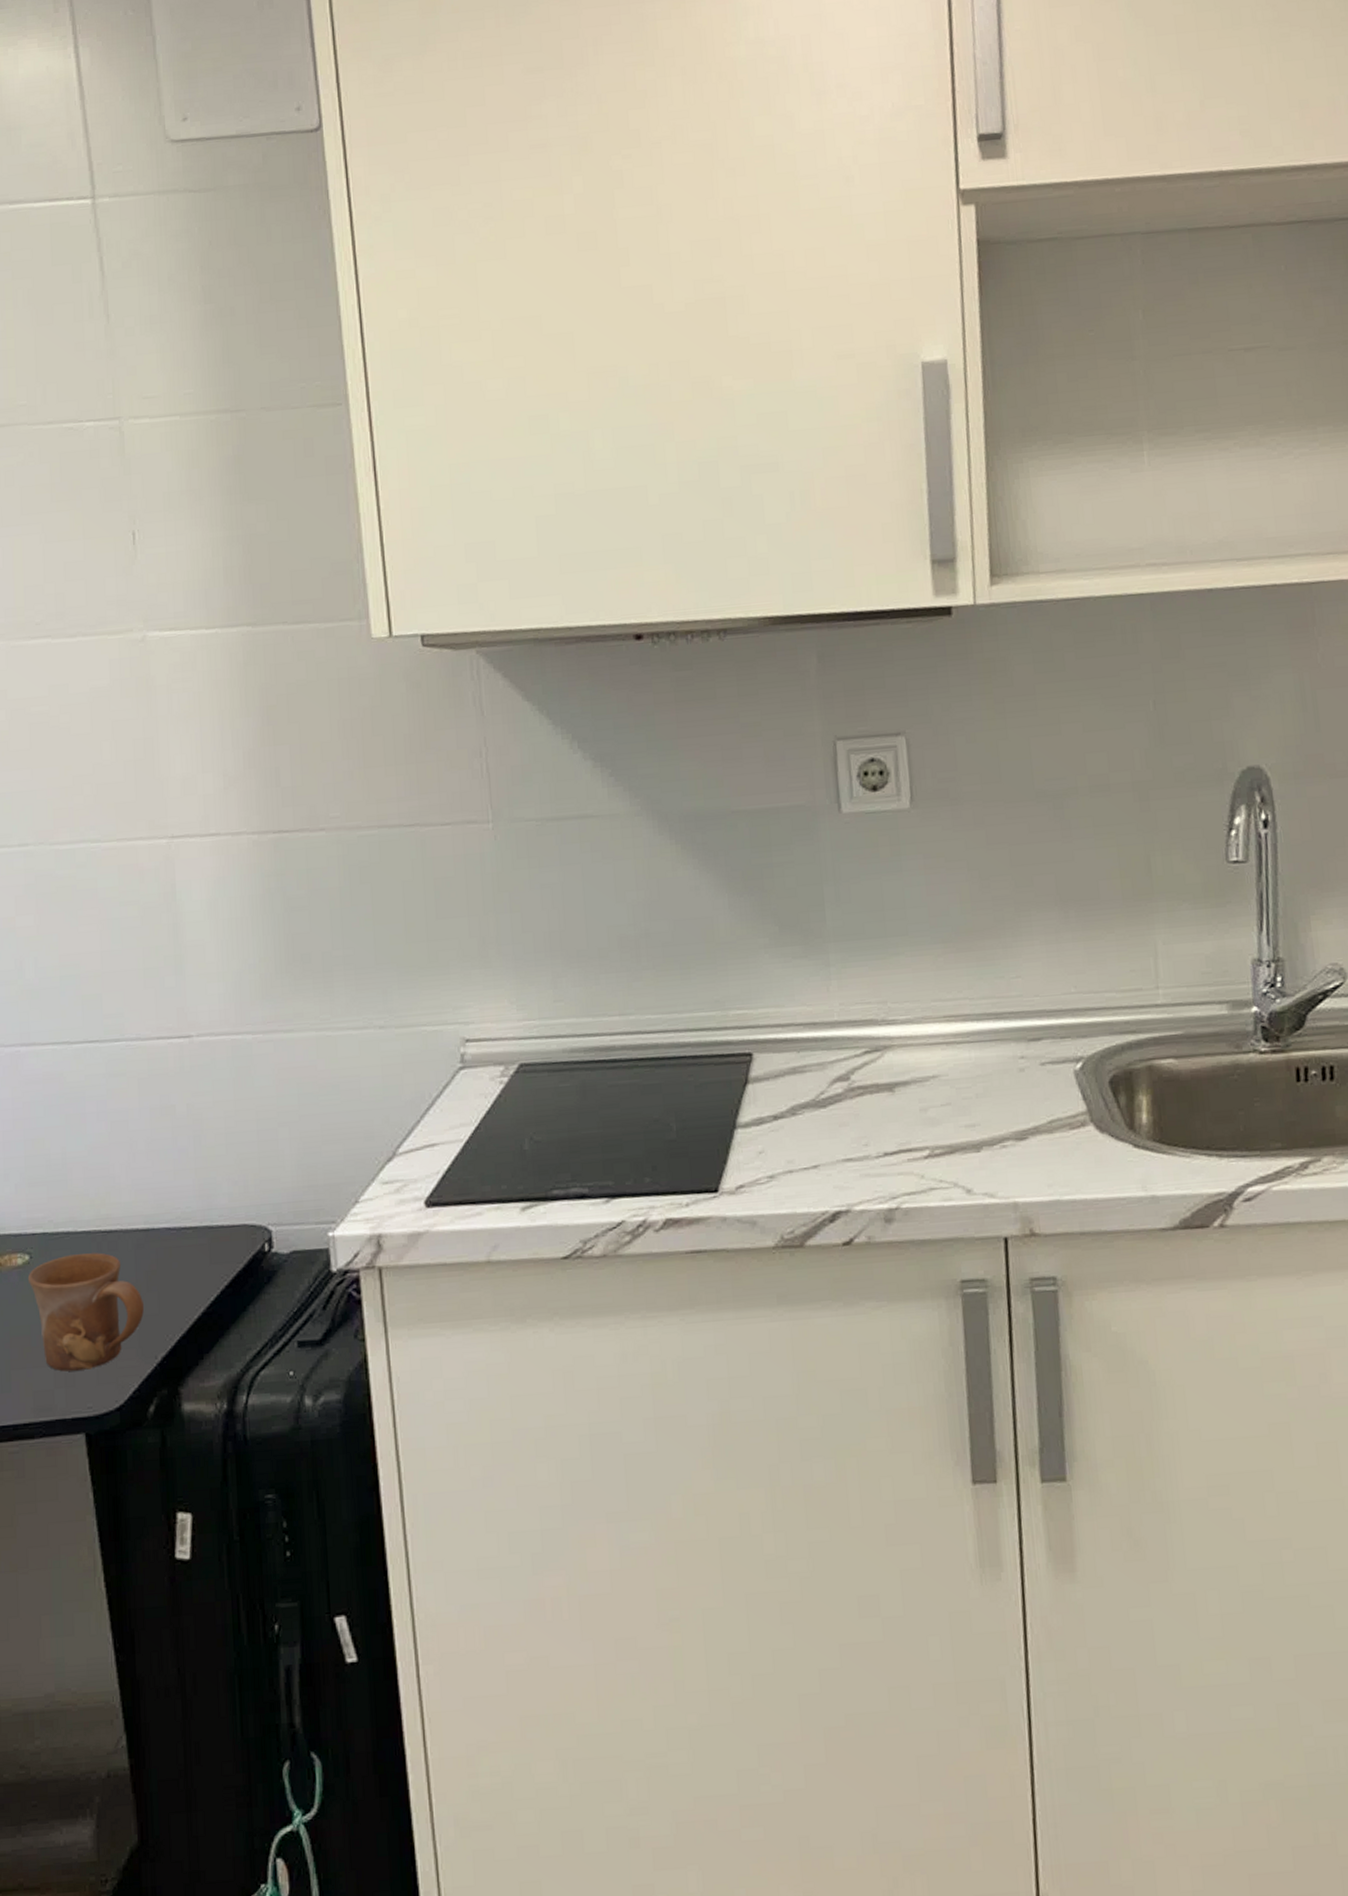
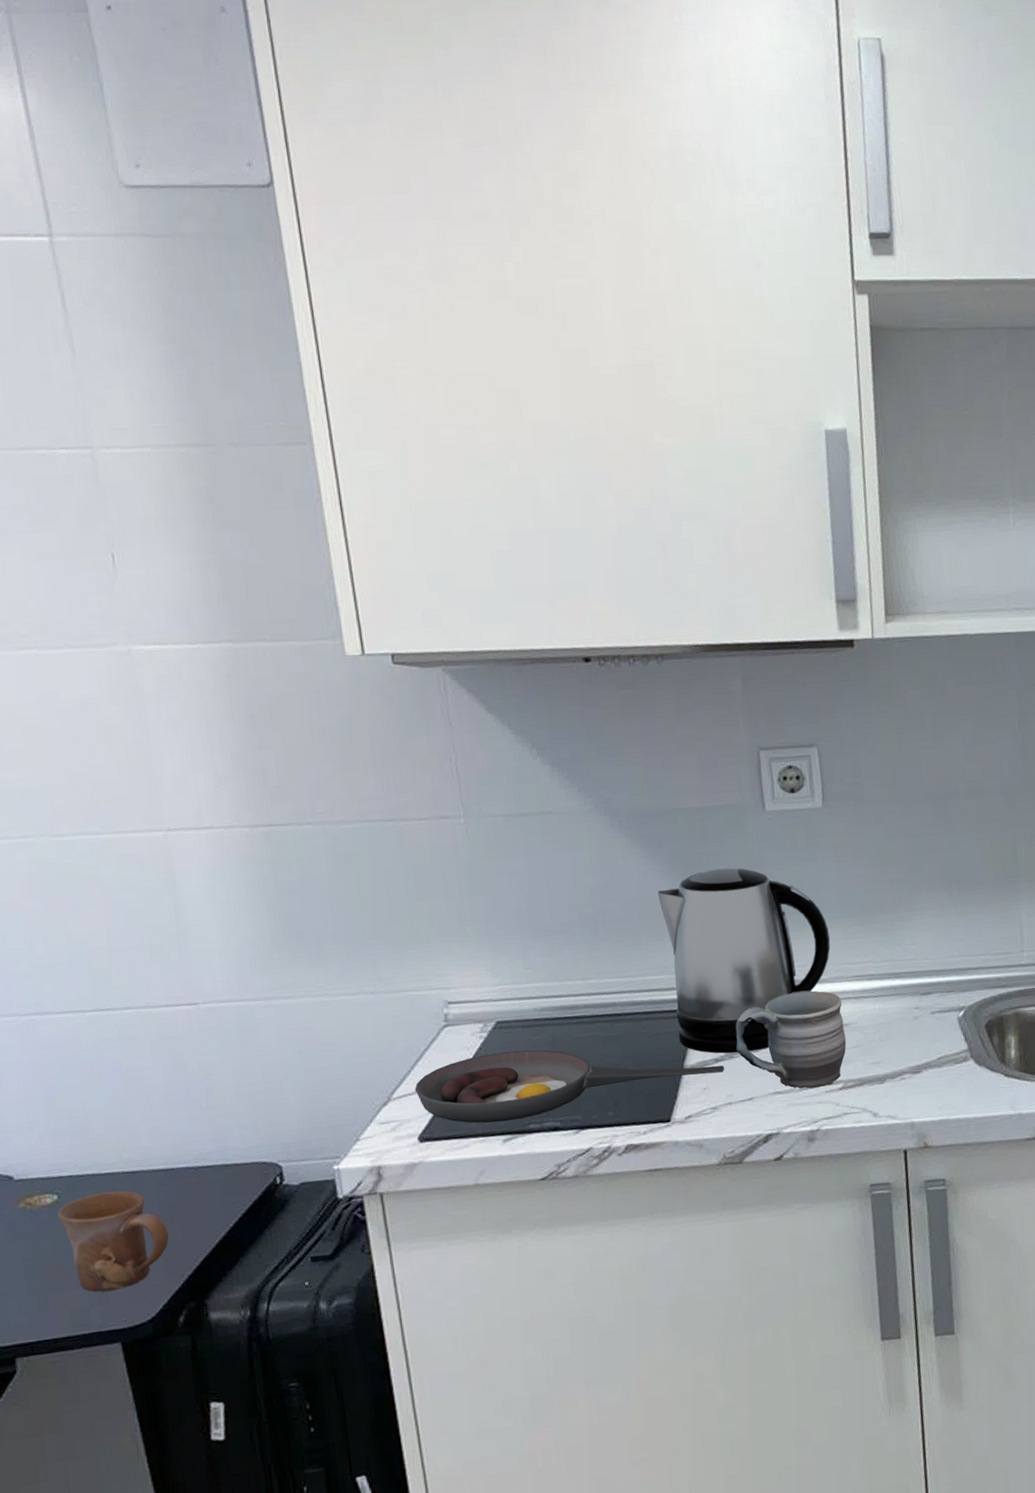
frying pan: none [423,1099,786,1187] -> present [414,1049,725,1123]
kettle: none [711,881,917,1109] -> present [657,868,831,1054]
mug: none [799,1033,935,1156] -> present [735,990,847,1089]

